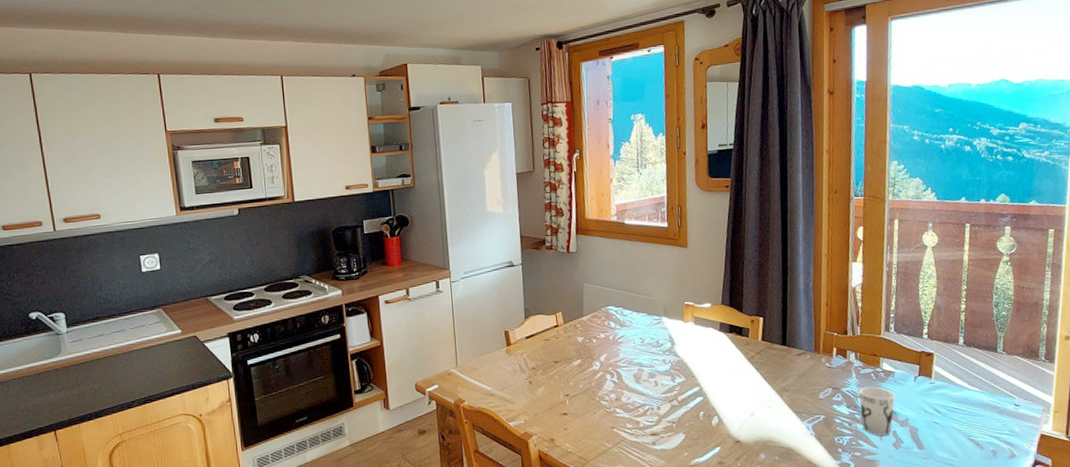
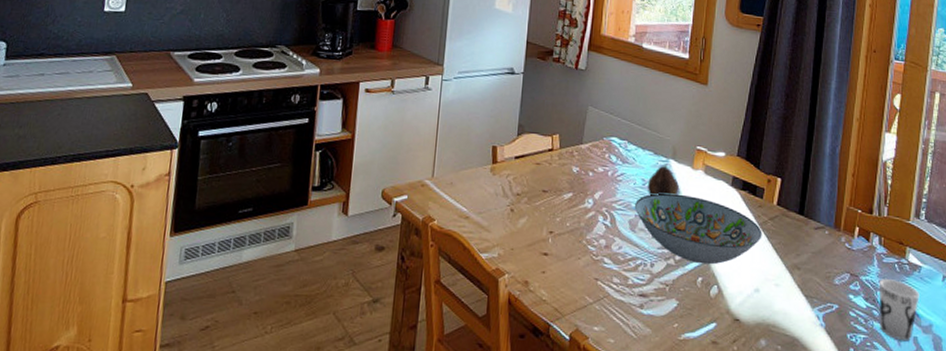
decorative bowl: none [637,345,752,401] -> present [635,193,762,265]
fruit: none [645,322,674,351] -> present [647,165,679,196]

